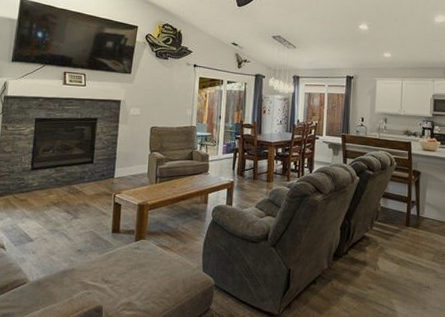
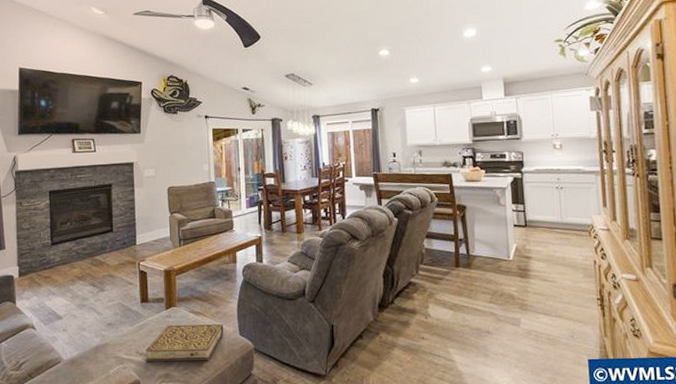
book: none [110,256,189,293] -> present [145,324,224,361]

